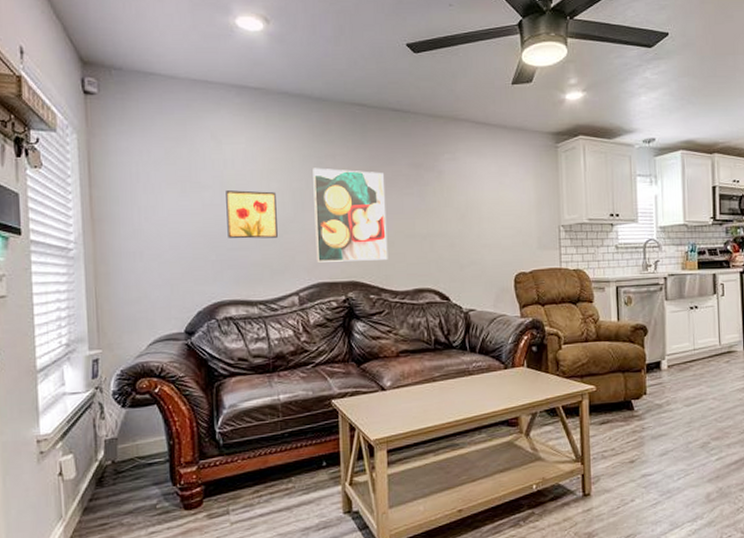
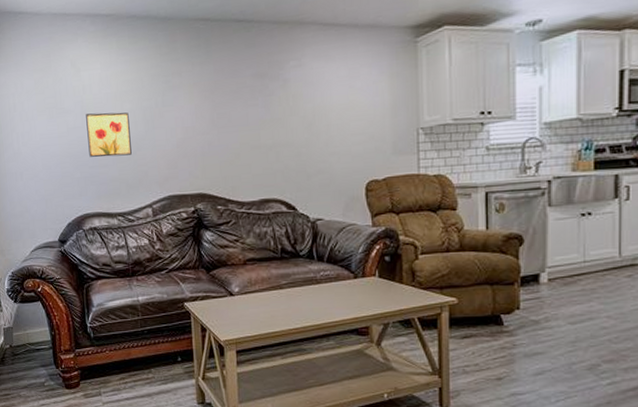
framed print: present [313,168,388,262] -> none [161,85,234,177]

